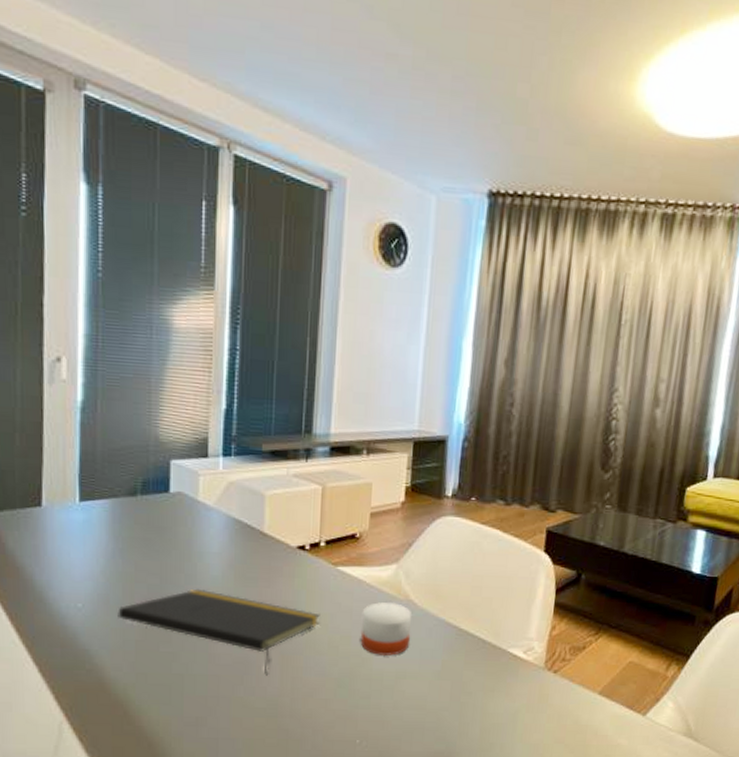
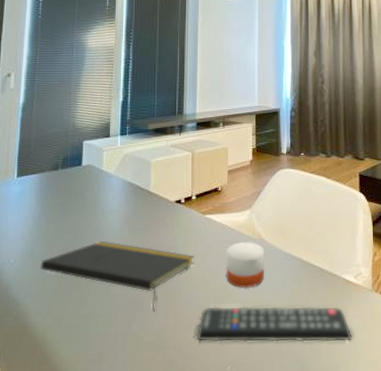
remote control: none [319,674,514,723] -> present [196,306,353,343]

